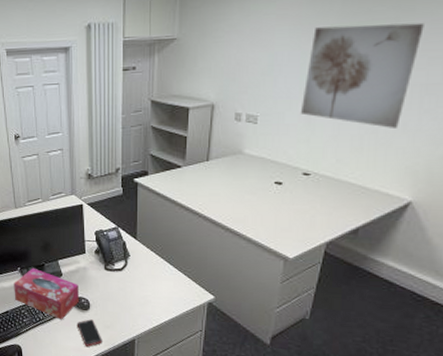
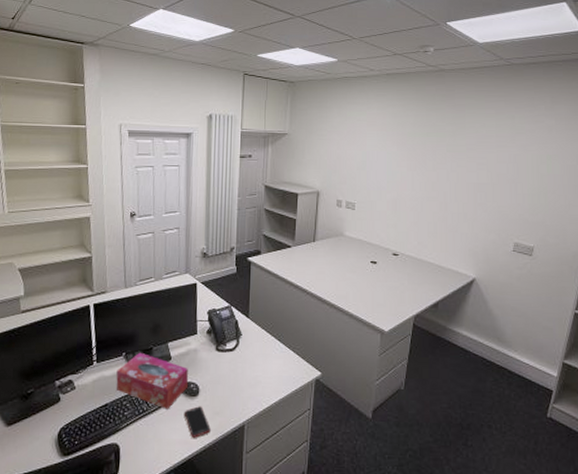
wall art: present [301,22,424,128] -> none [389,134,472,217]

